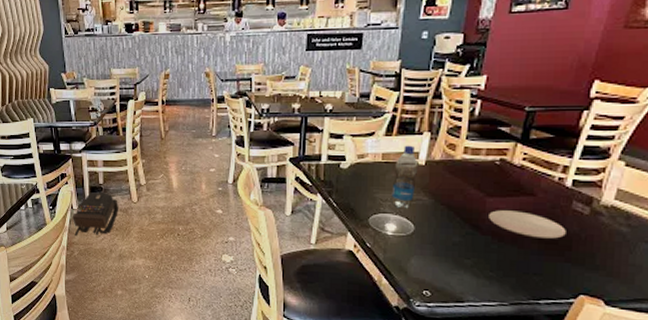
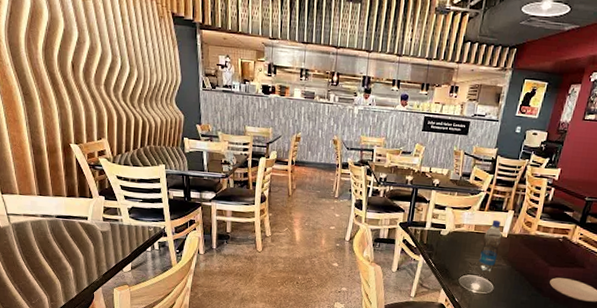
backpack: present [73,191,119,237] -> none [198,239,244,280]

